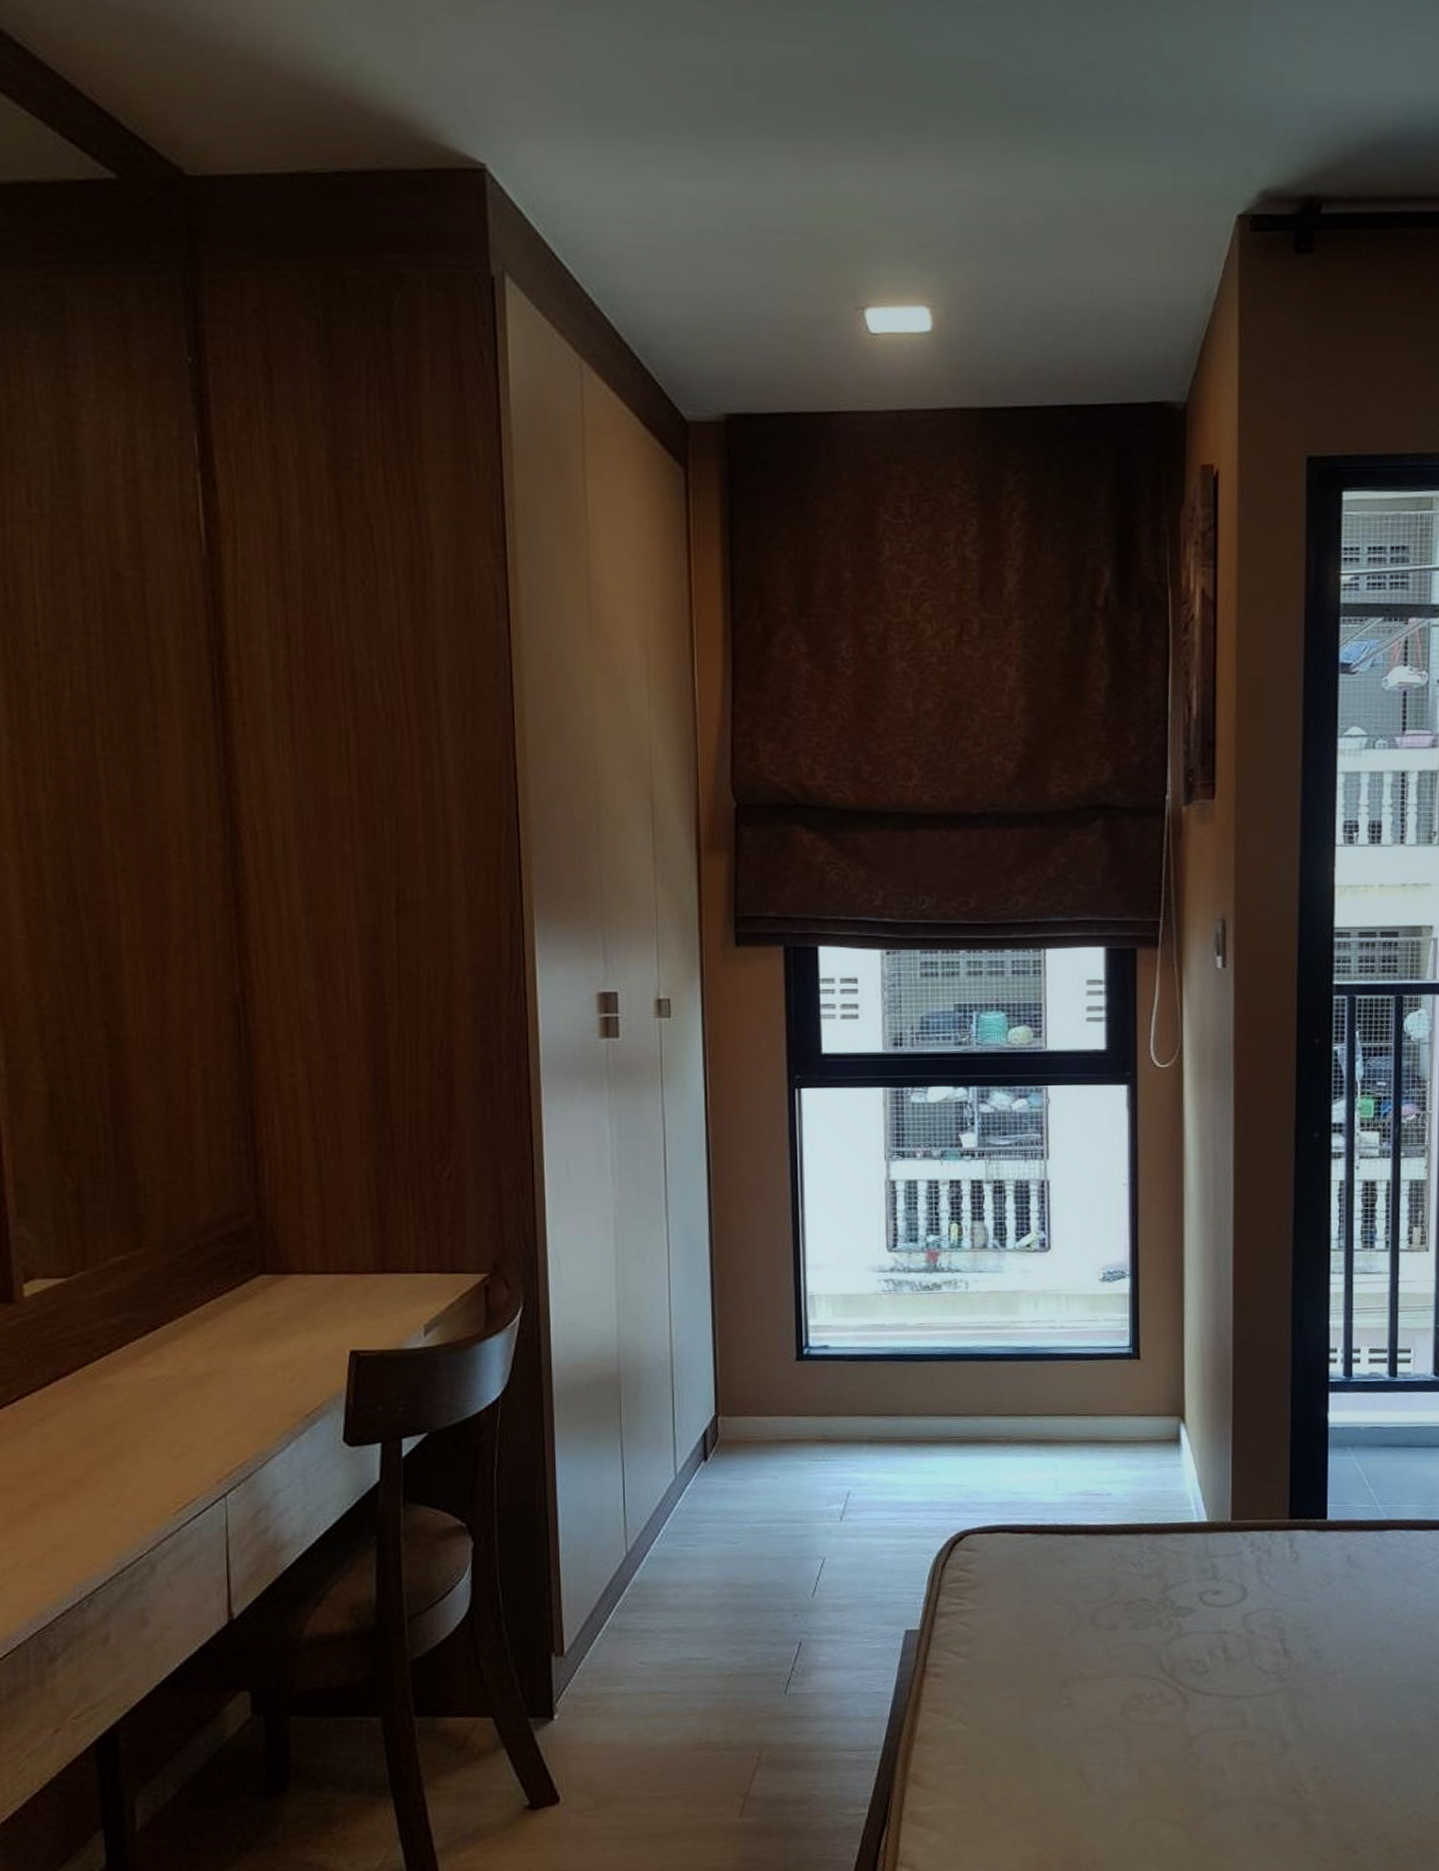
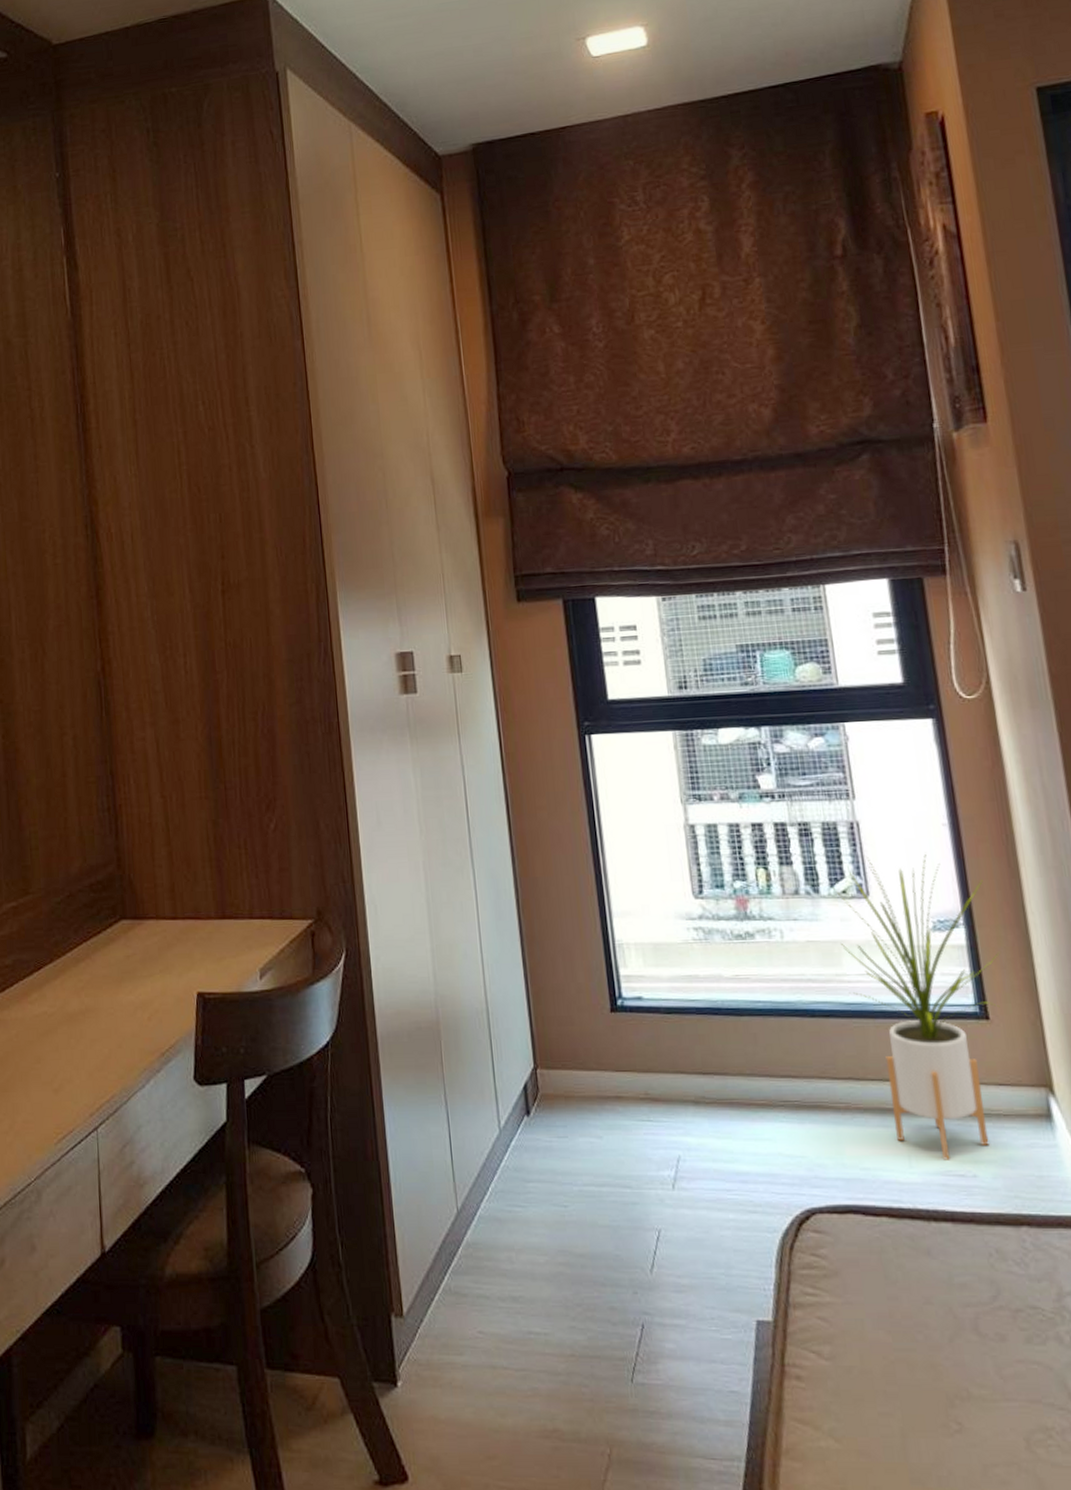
house plant: none [1018,1212,1157,1482] -> present [832,855,1000,1160]

